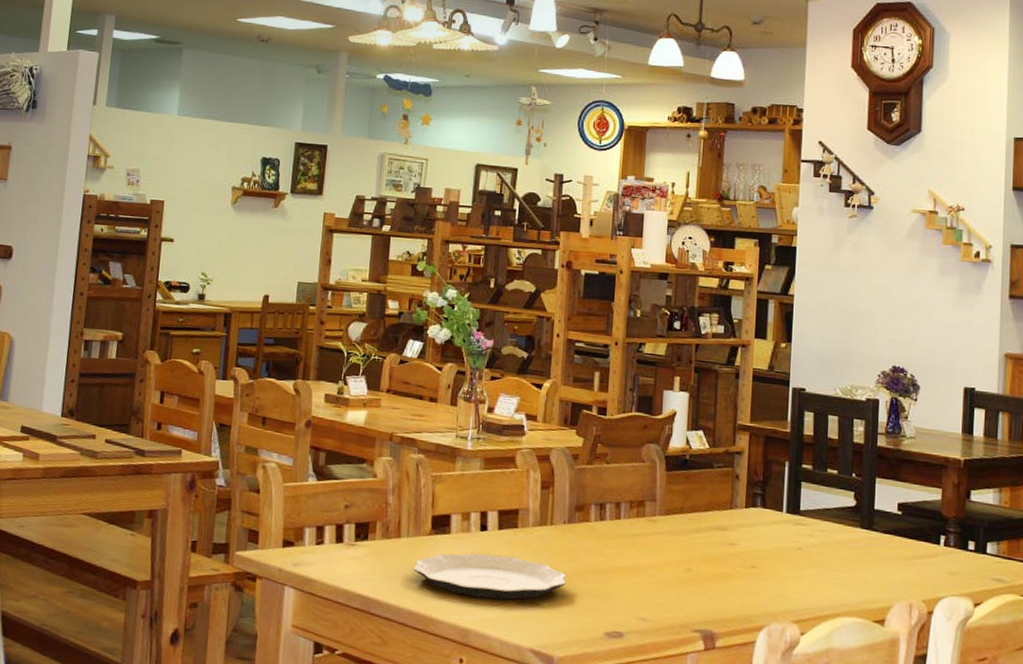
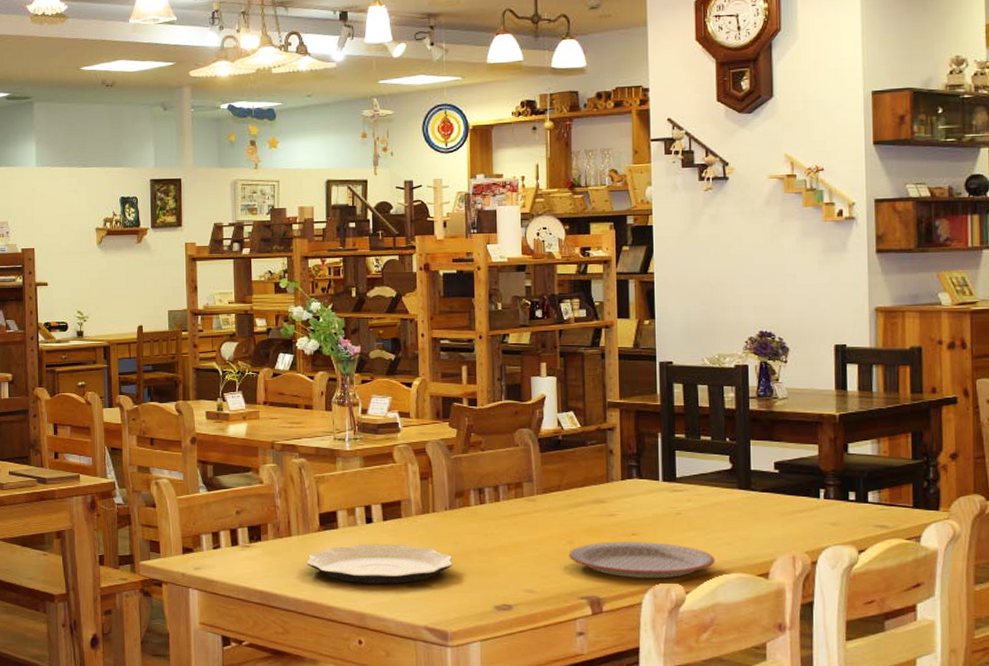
plate: none [685,572,833,617] -> present [569,542,716,579]

